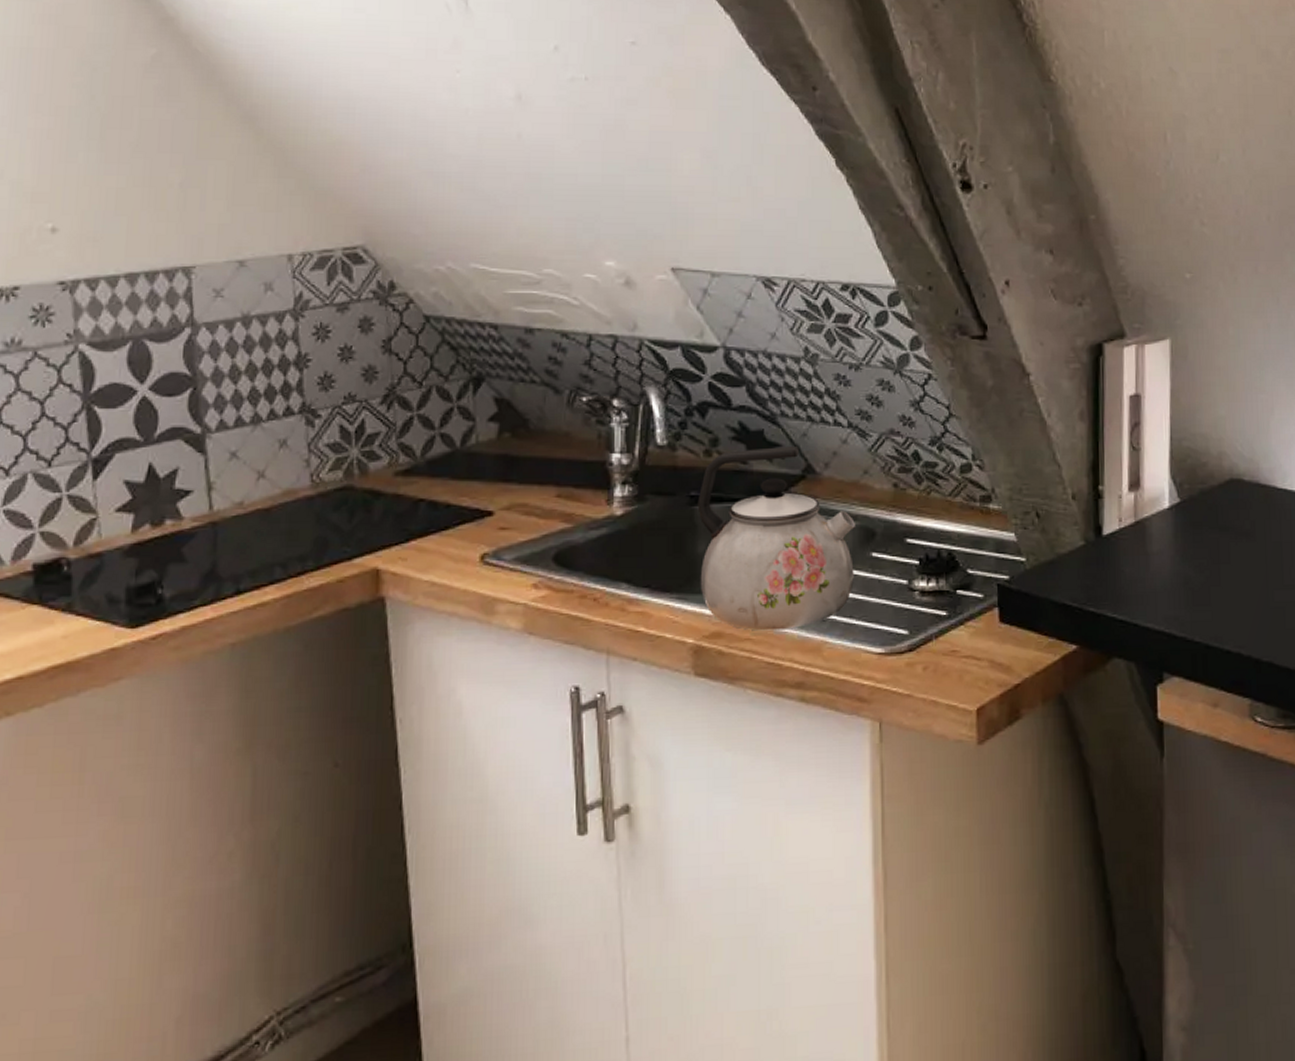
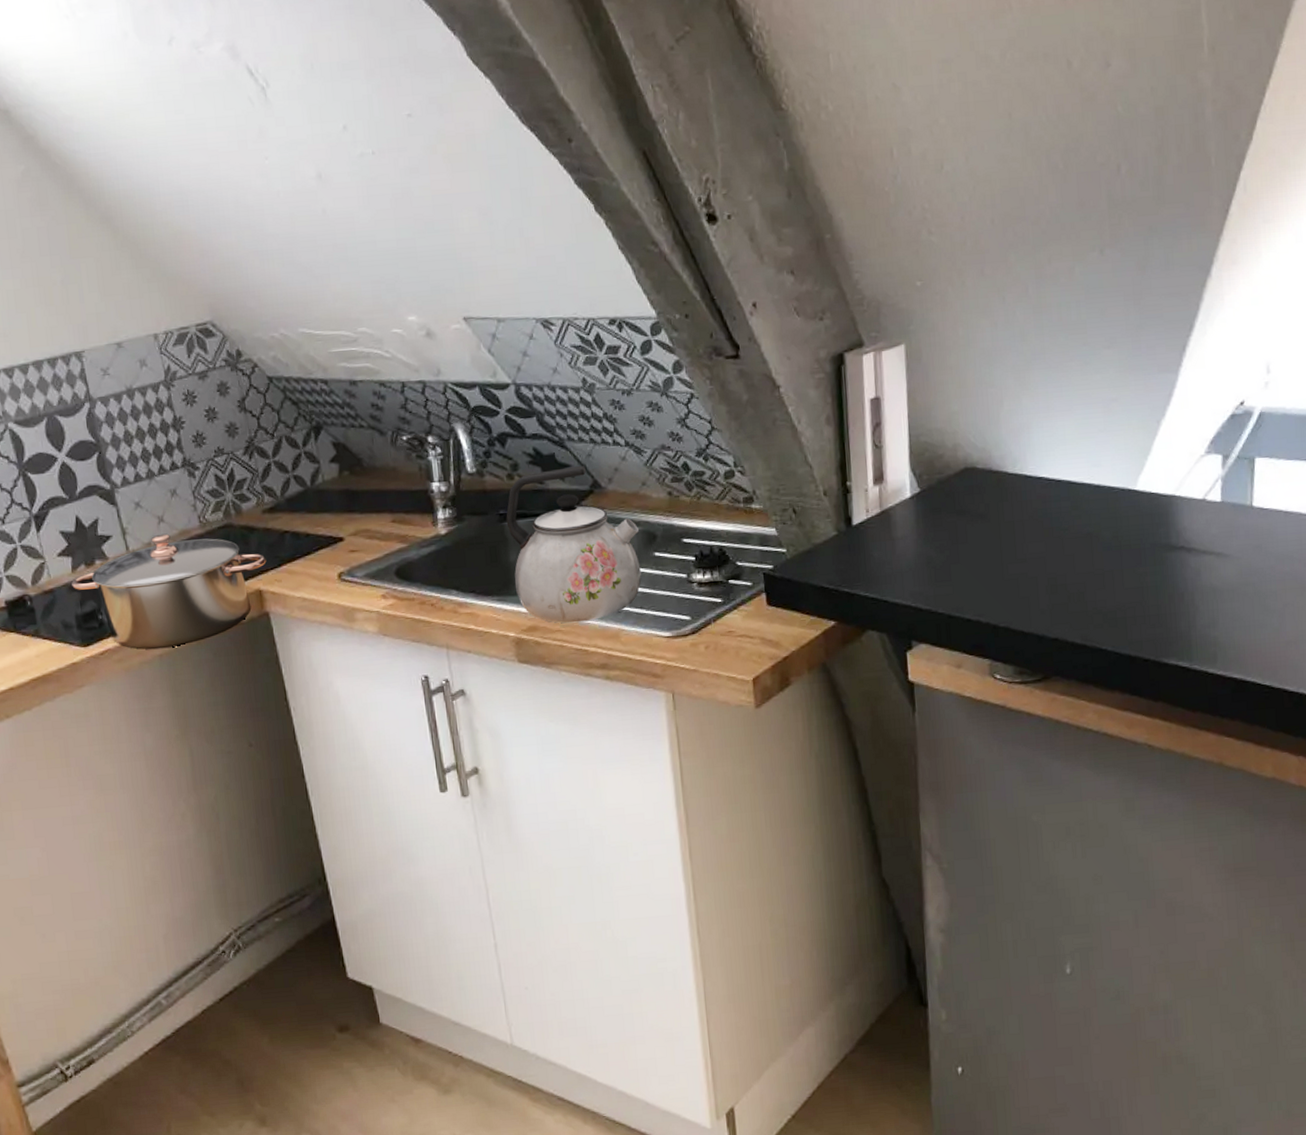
cooking pot: none [128,492,391,636] -> present [71,533,266,650]

